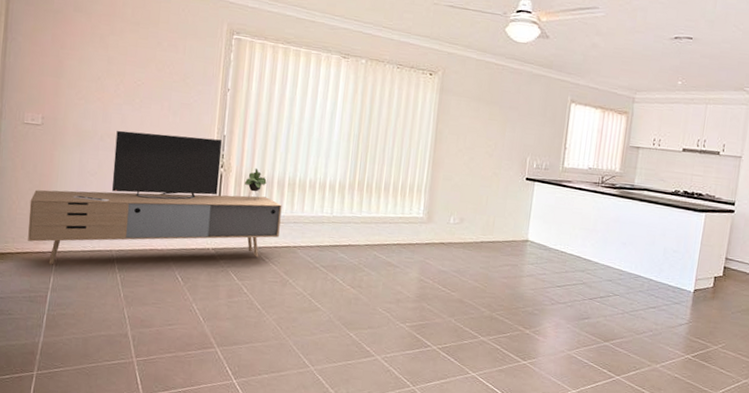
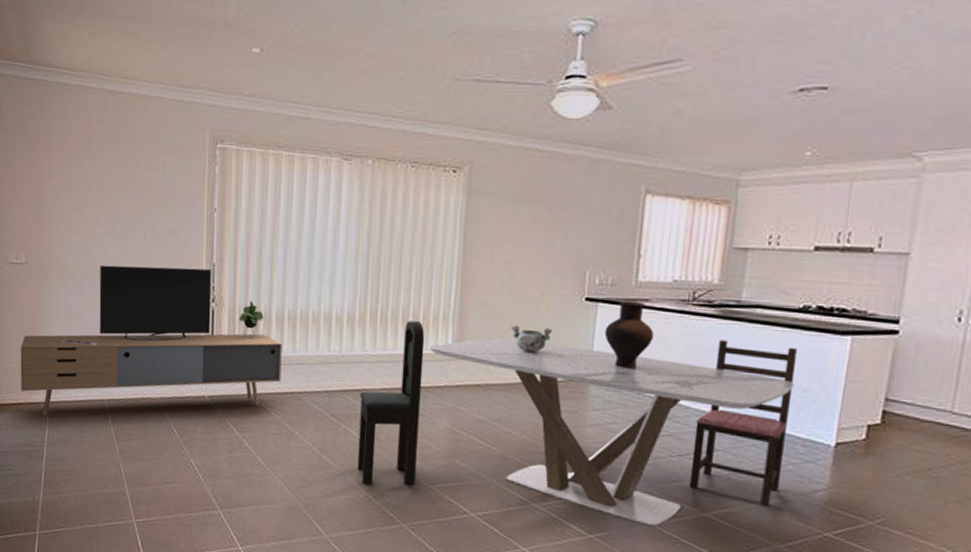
chair: none [341,190,402,324] -> present [357,321,425,485]
dining table: none [405,206,668,354] -> present [429,337,794,527]
decorative bowl: none [470,196,501,219] -> present [511,325,553,353]
vase: none [539,181,575,233] -> present [604,300,655,369]
chair: none [595,213,671,337] -> present [689,340,798,507]

